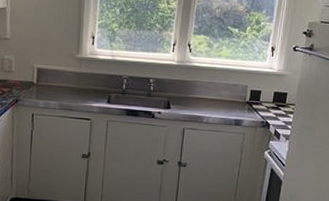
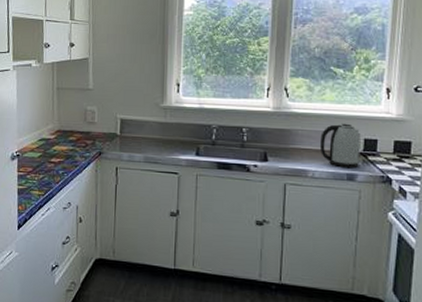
kettle: none [215,76,248,115] -> present [320,123,360,168]

